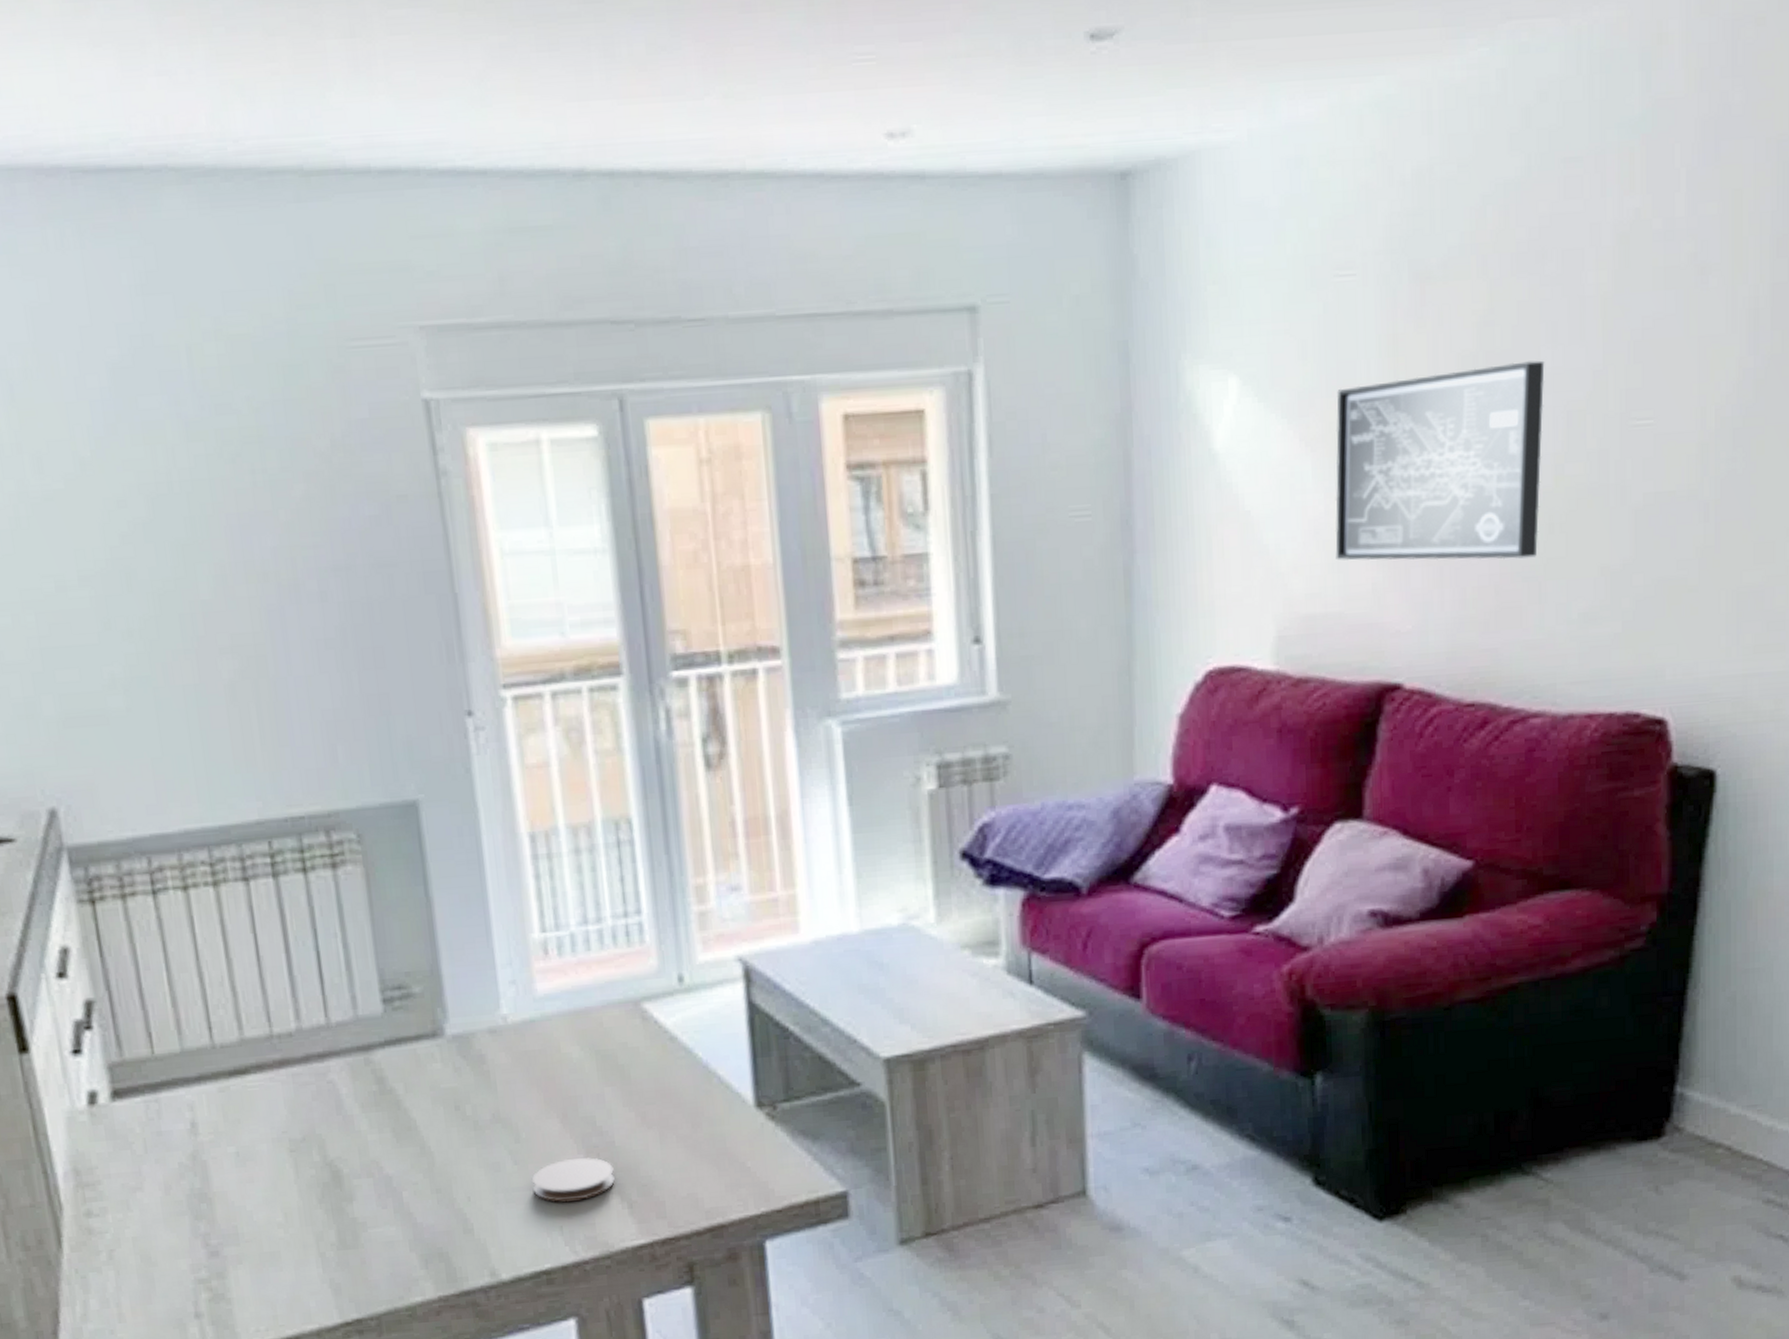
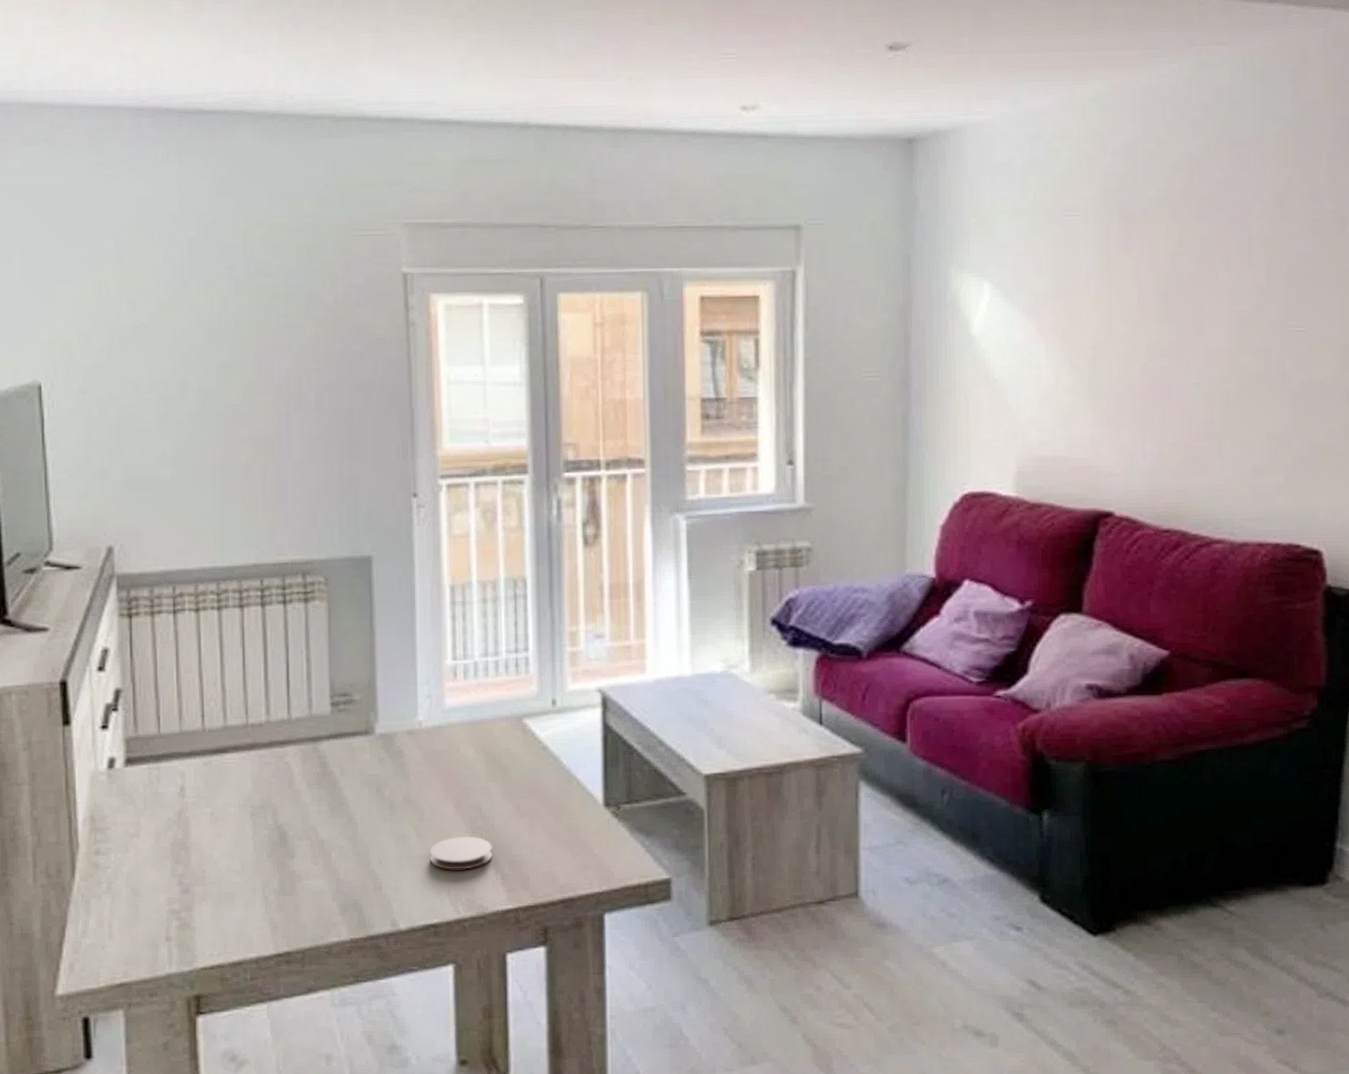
wall art: present [1335,360,1545,561] -> none [1062,281,1222,424]

